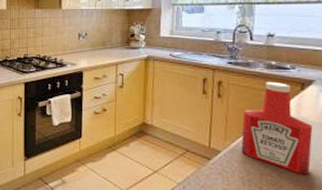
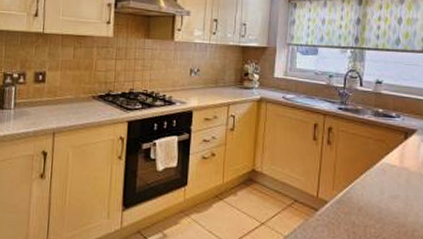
ketchup bottle: present [241,82,313,175] -> none [347,130,414,227]

